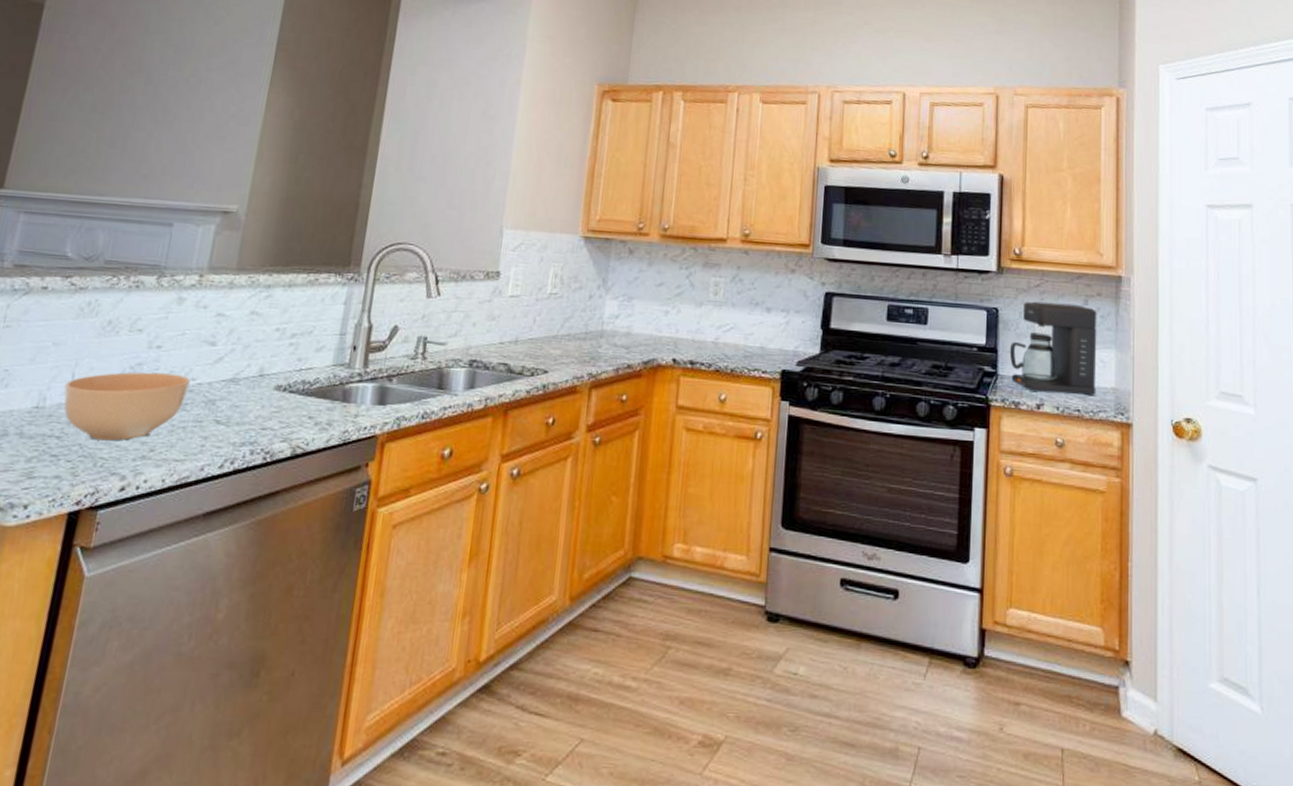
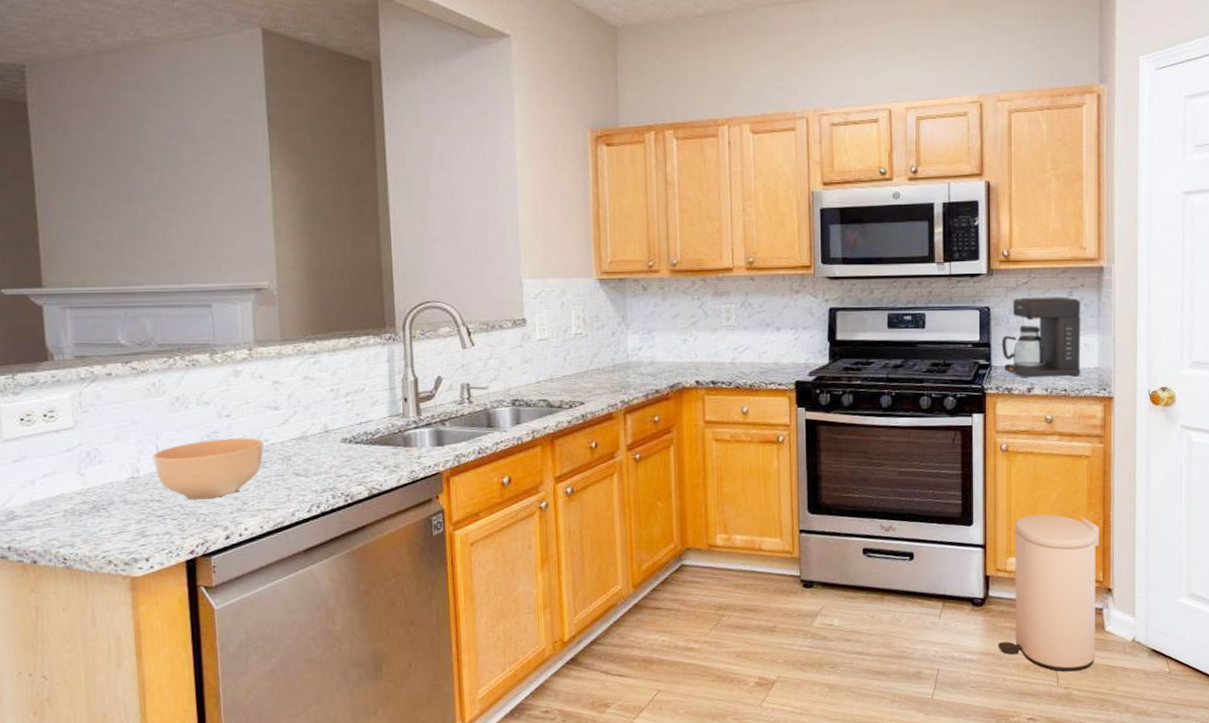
pedal bin: none [992,556,1115,769] -> present [997,514,1099,672]

